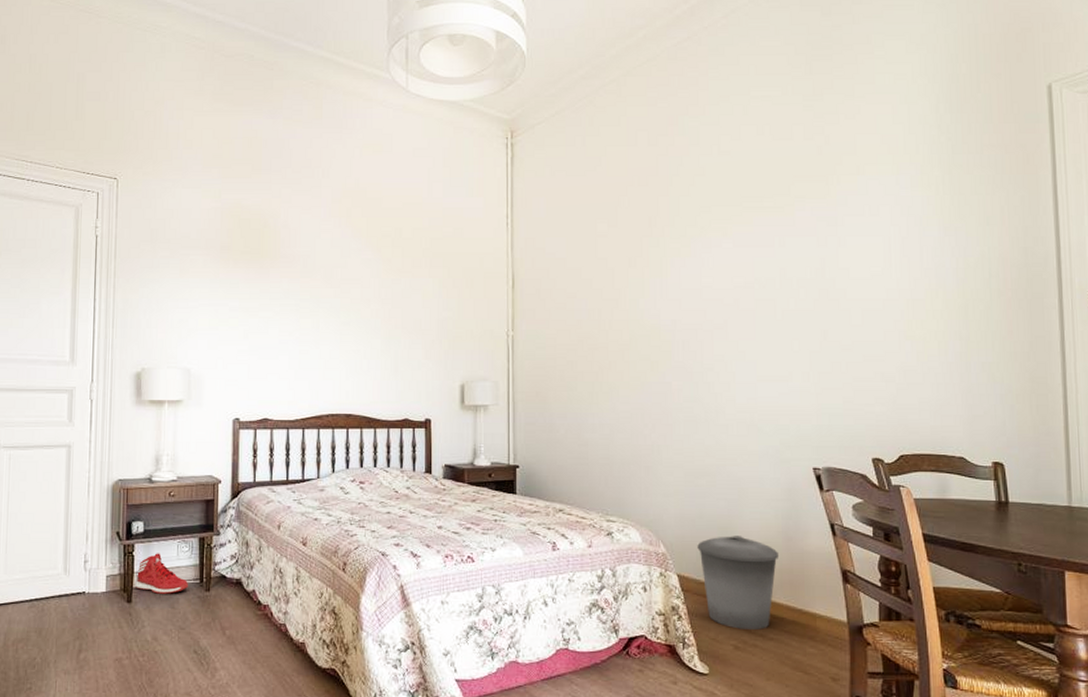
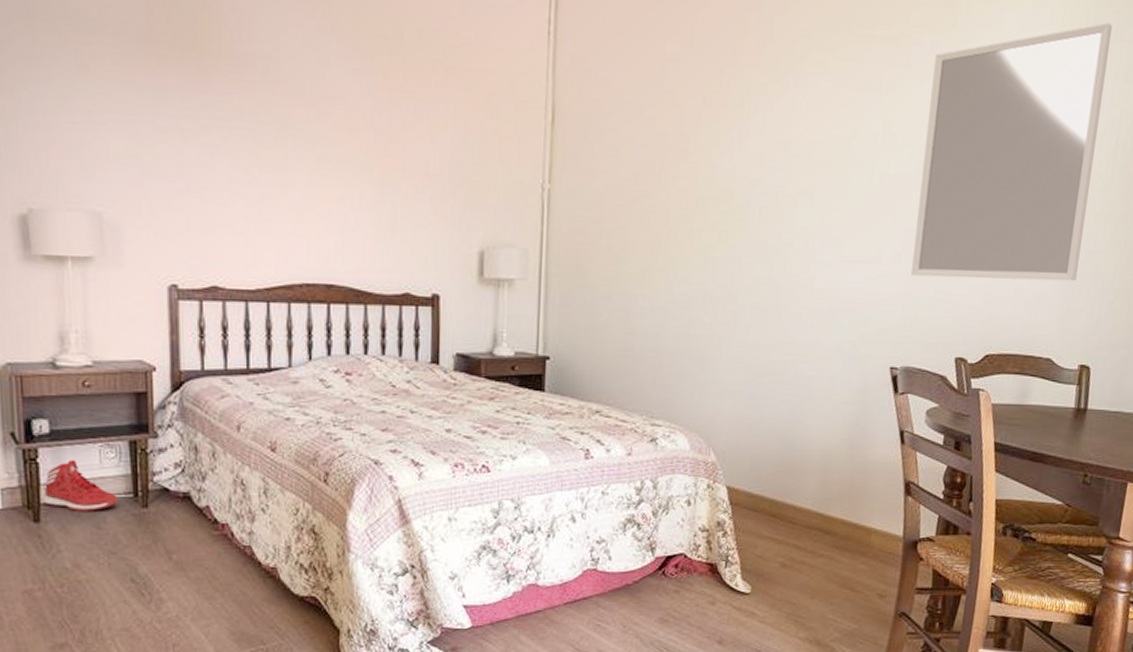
trash can: present [697,536,780,630] -> none [752,443,841,546]
home mirror: none [816,181,975,390] -> present [911,22,1112,282]

